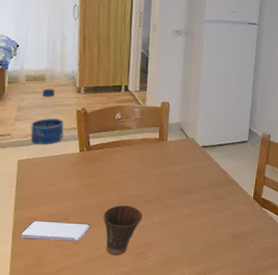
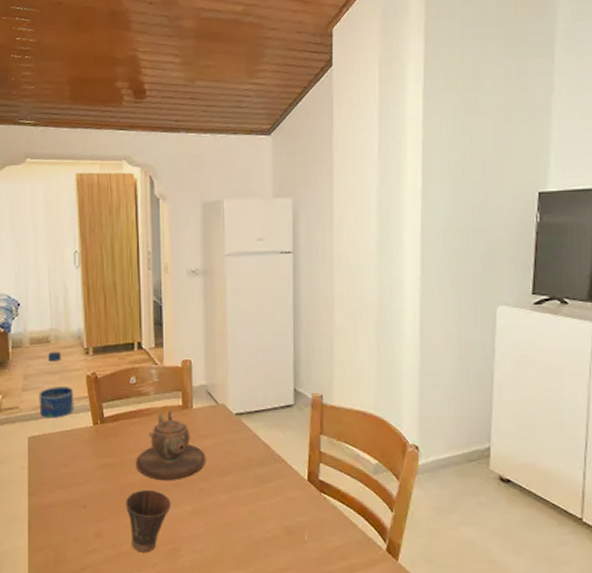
smartphone: present [20,220,90,241] -> none [36,508,111,534]
teapot: none [115,142,174,198] -> present [136,411,205,480]

